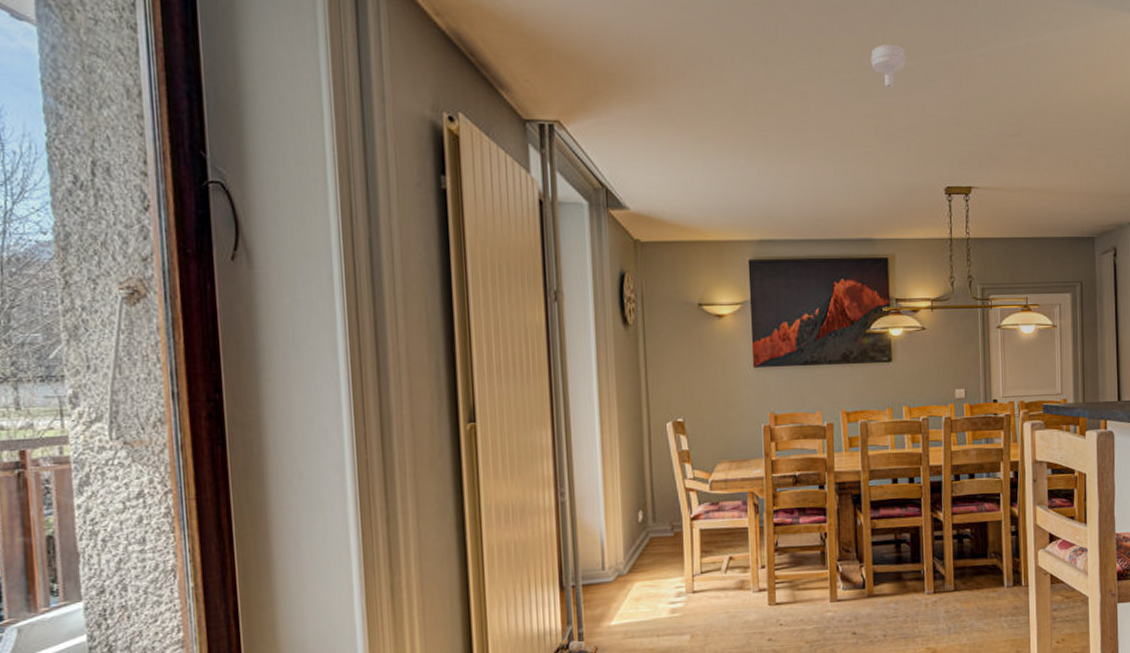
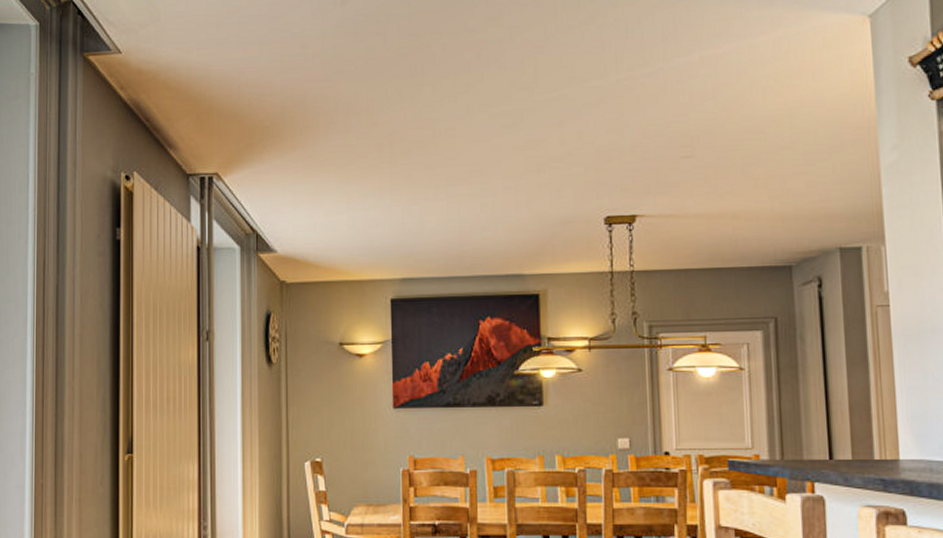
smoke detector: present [870,45,906,88] -> none [521,73,560,118]

